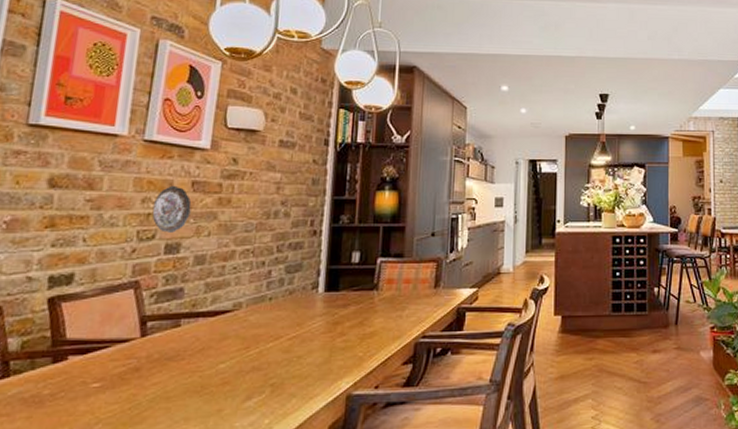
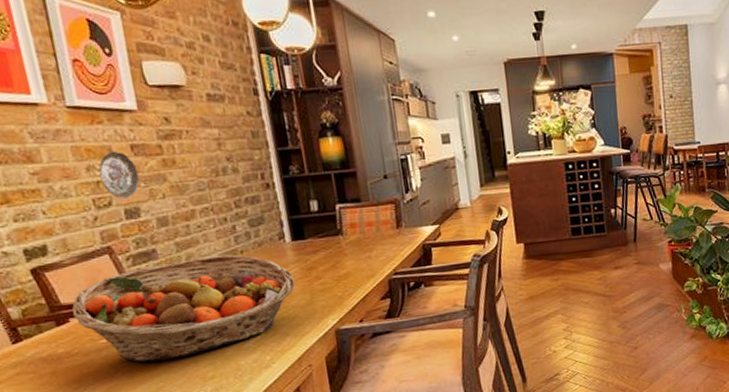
fruit basket: none [73,301,318,415] -> present [72,255,295,363]

